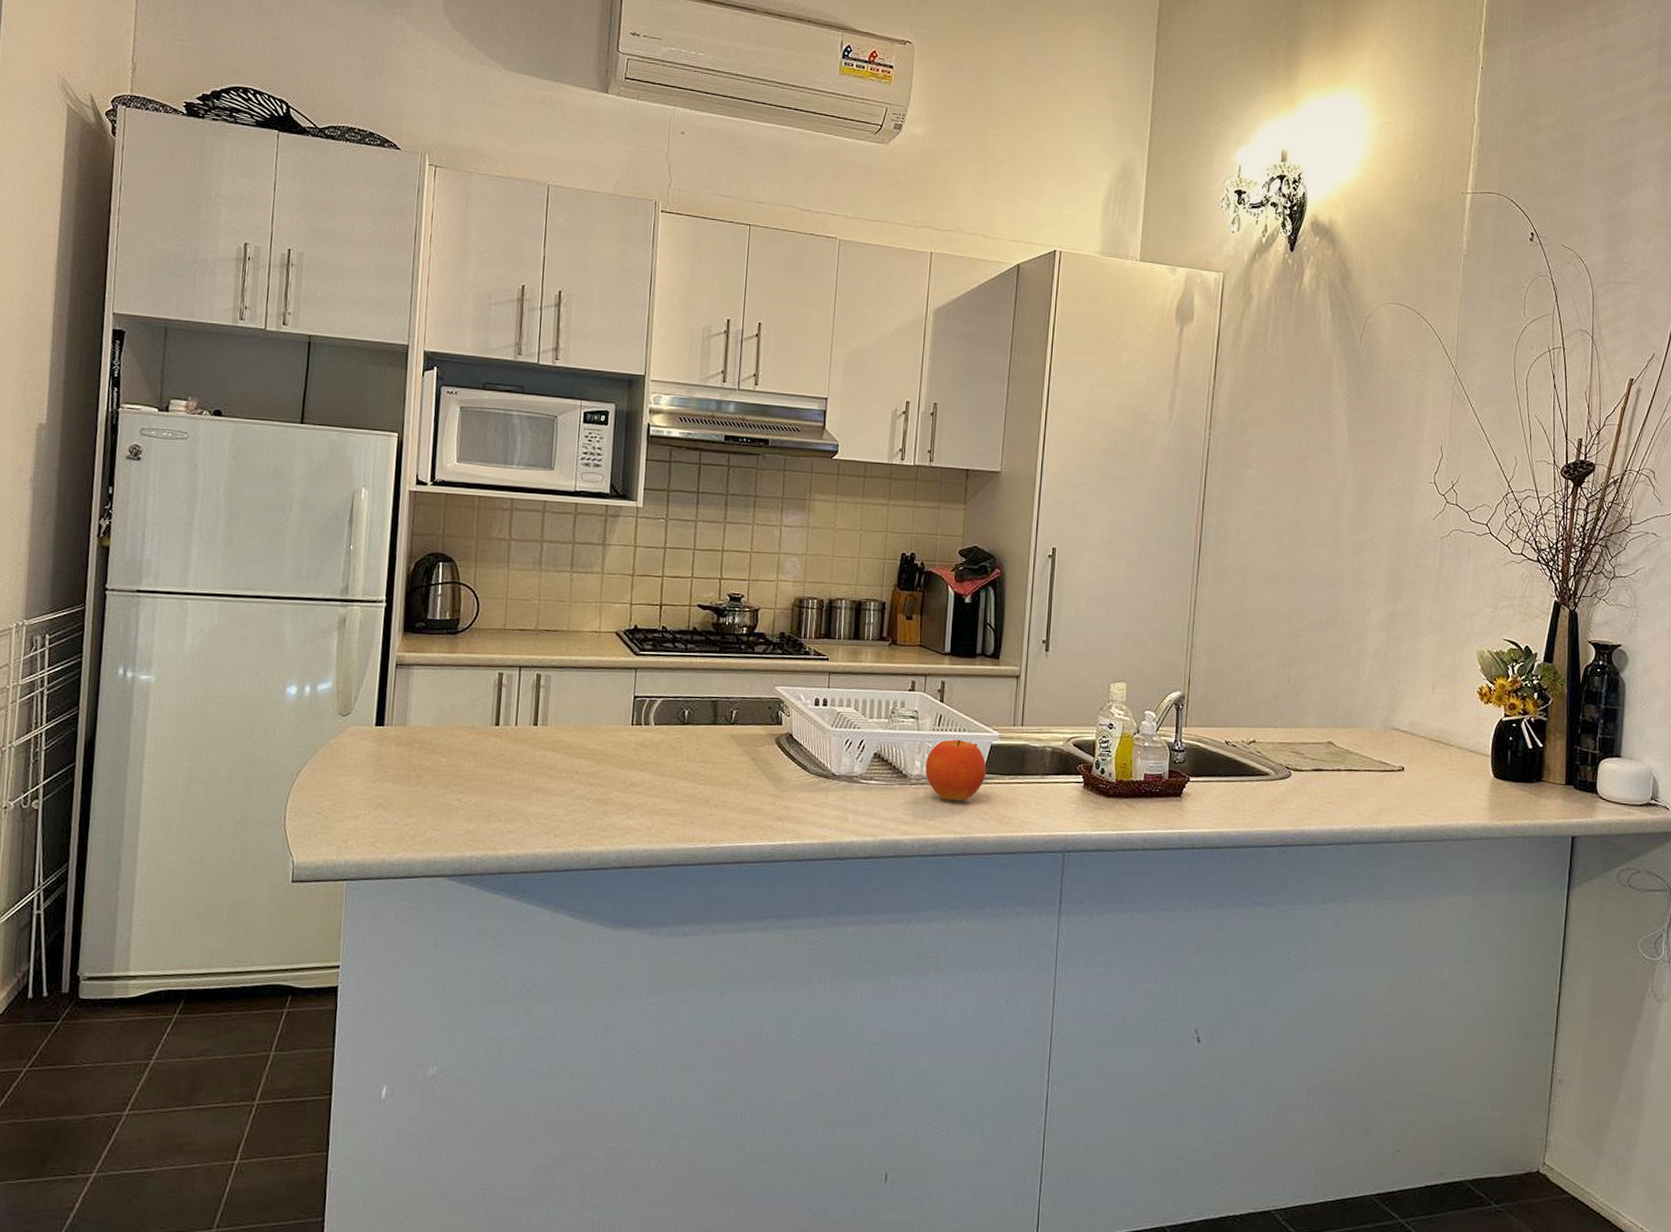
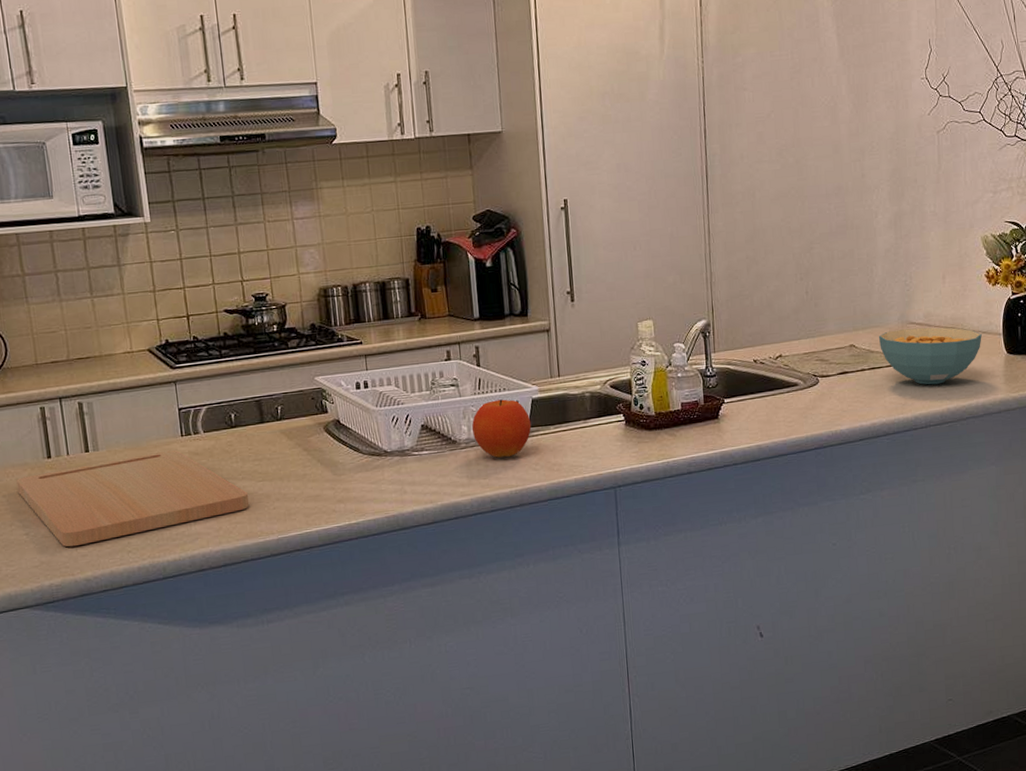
cutting board: none [459,736,688,821] -> present [16,449,250,547]
cereal bowl: none [1359,733,1469,798] -> present [878,327,982,385]

